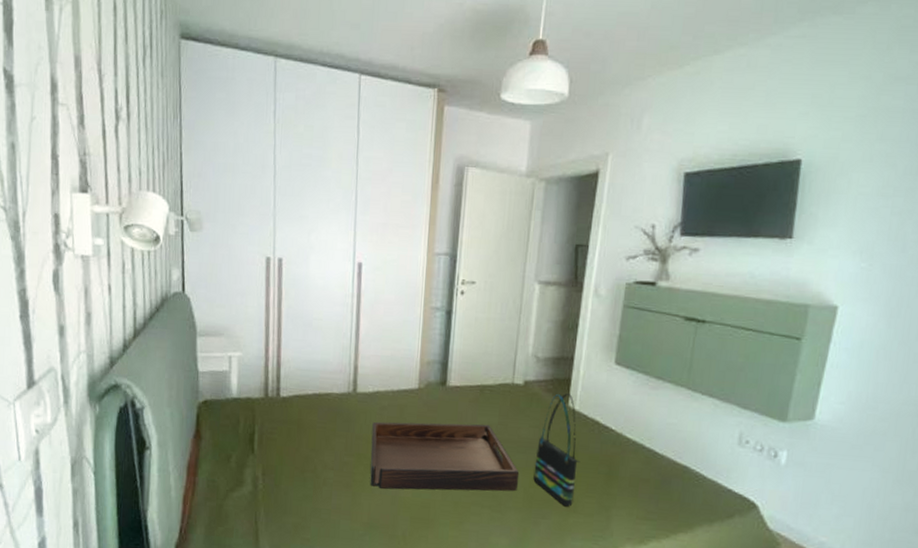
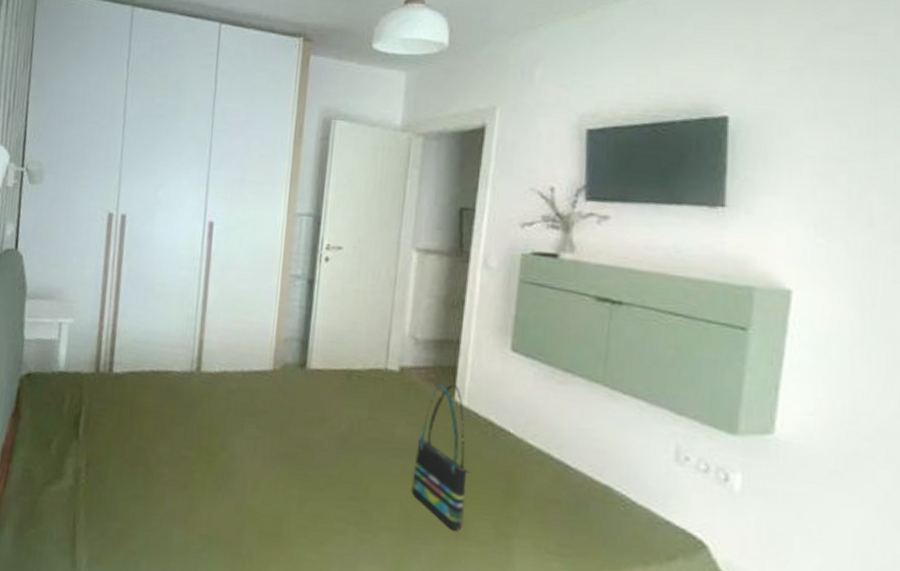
serving tray: present [370,421,520,491] -> none [211,408,394,506]

